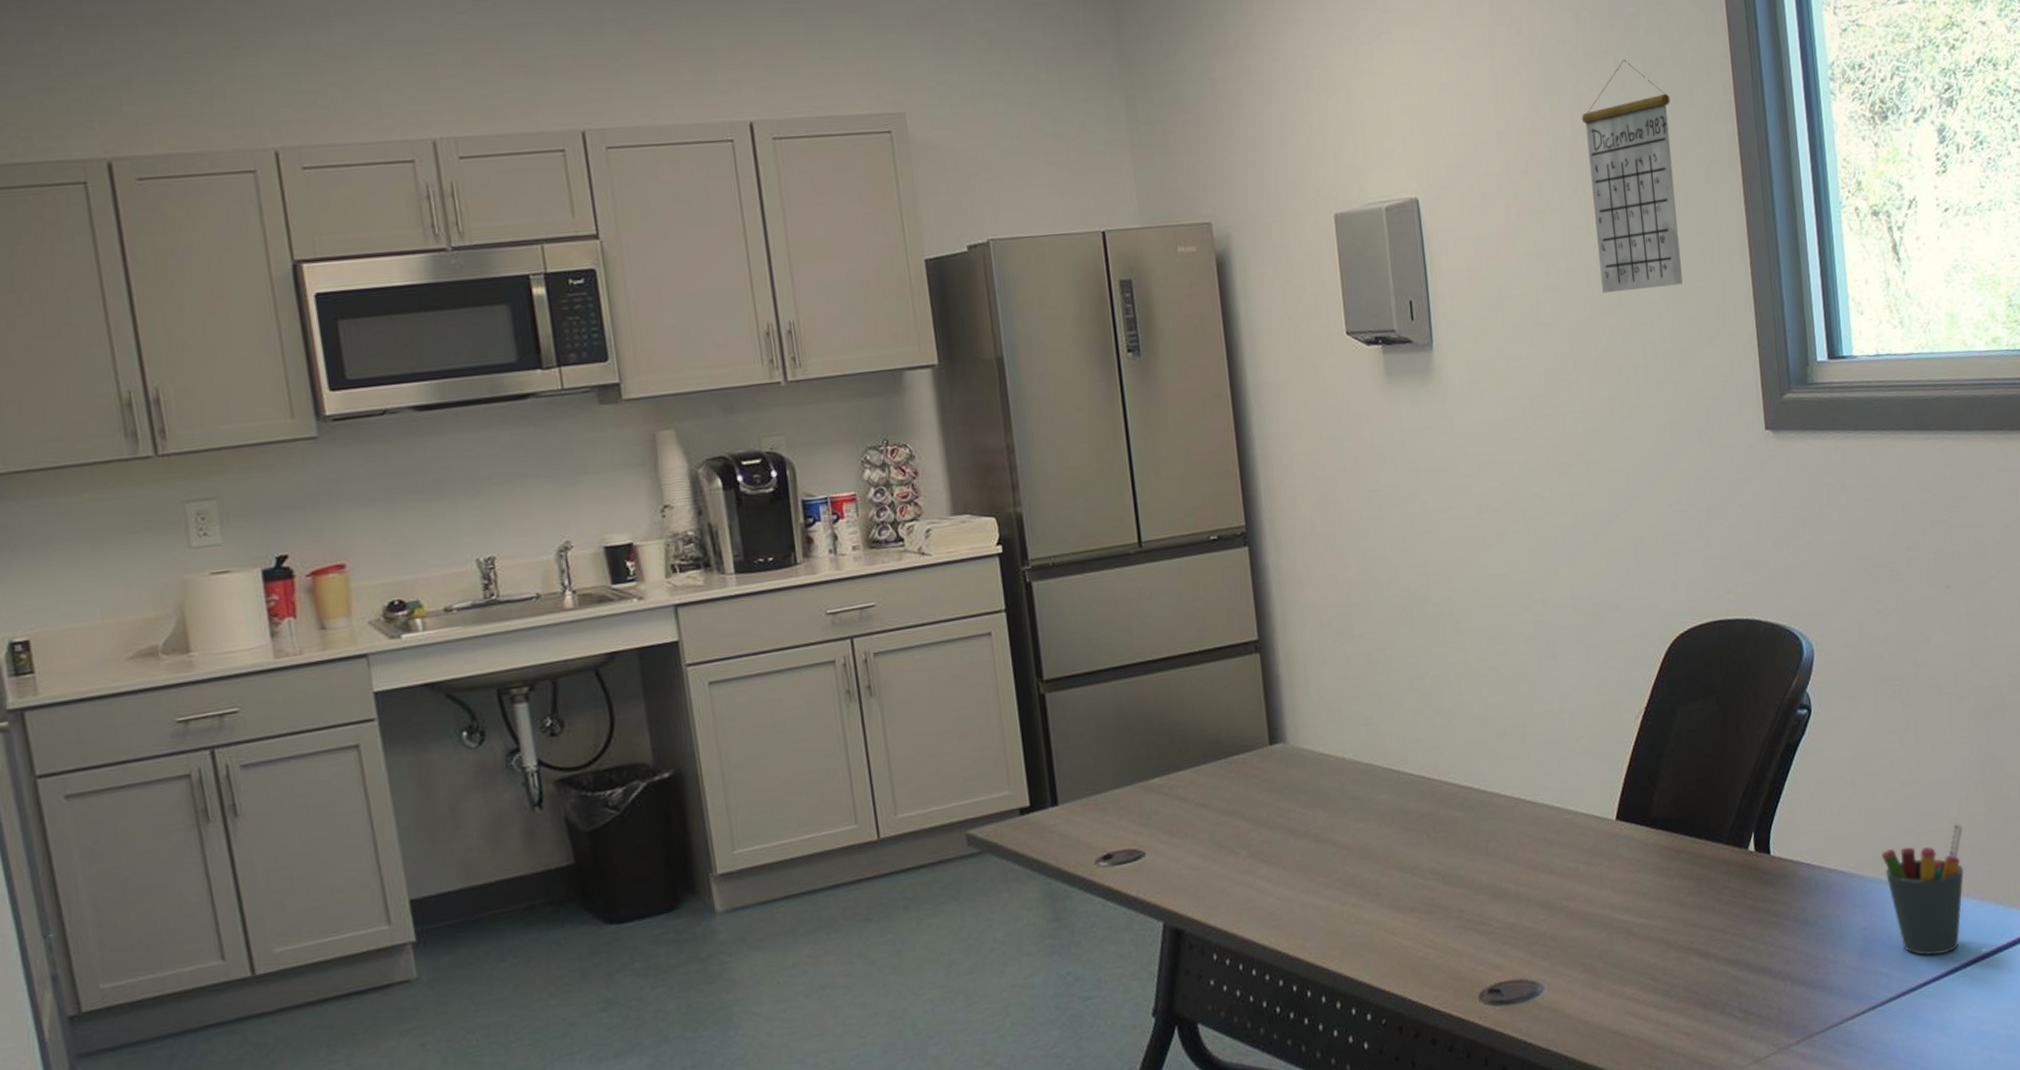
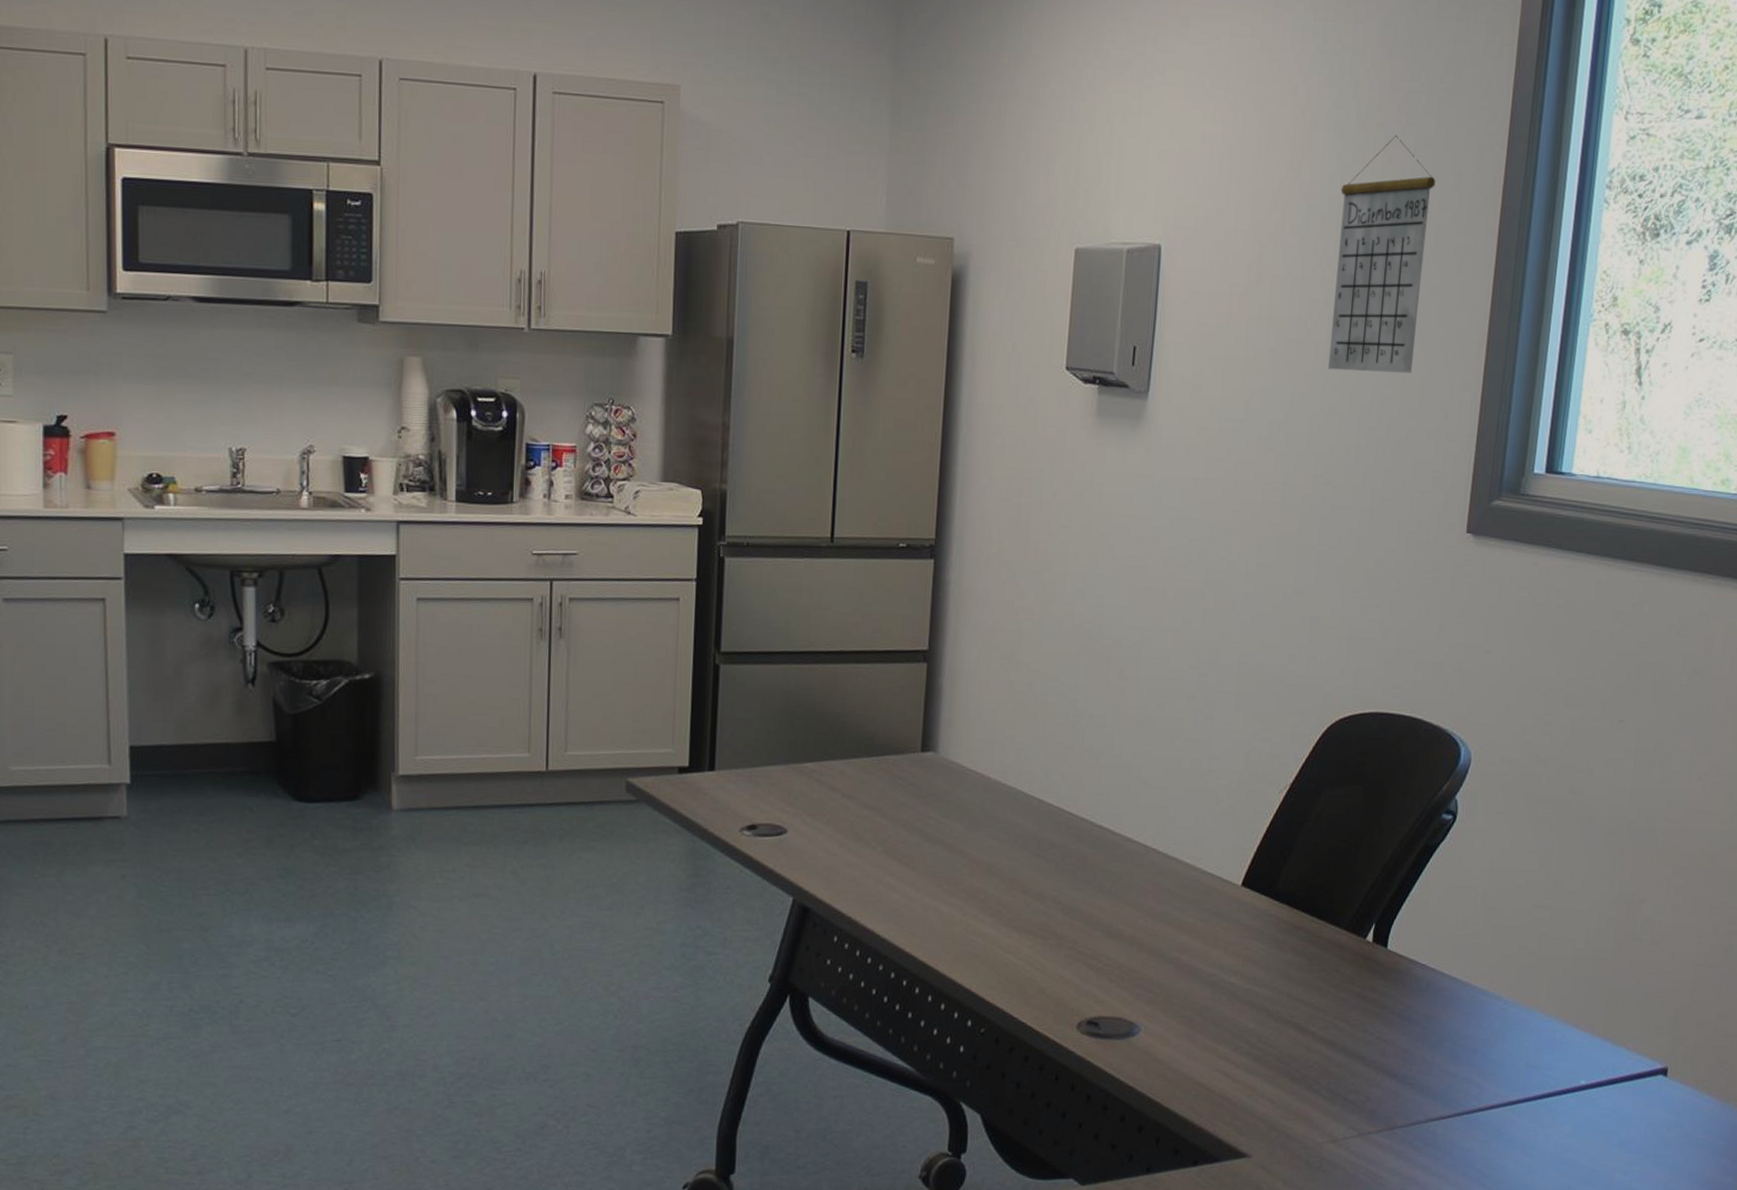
pen holder: present [1882,823,1965,956] -> none [1498,954,1587,1077]

